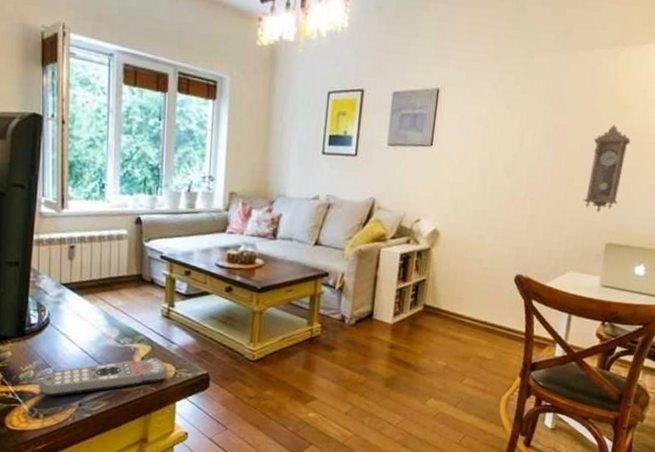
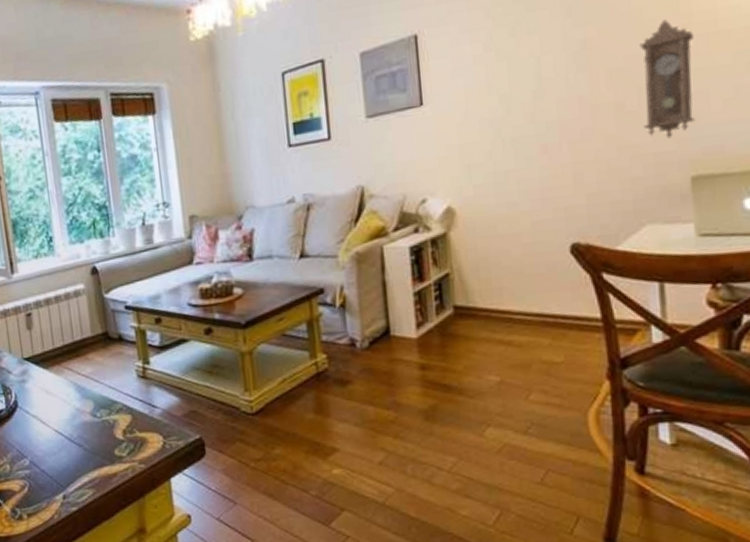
remote control: present [38,357,168,397] -> none [16,428,156,492]

